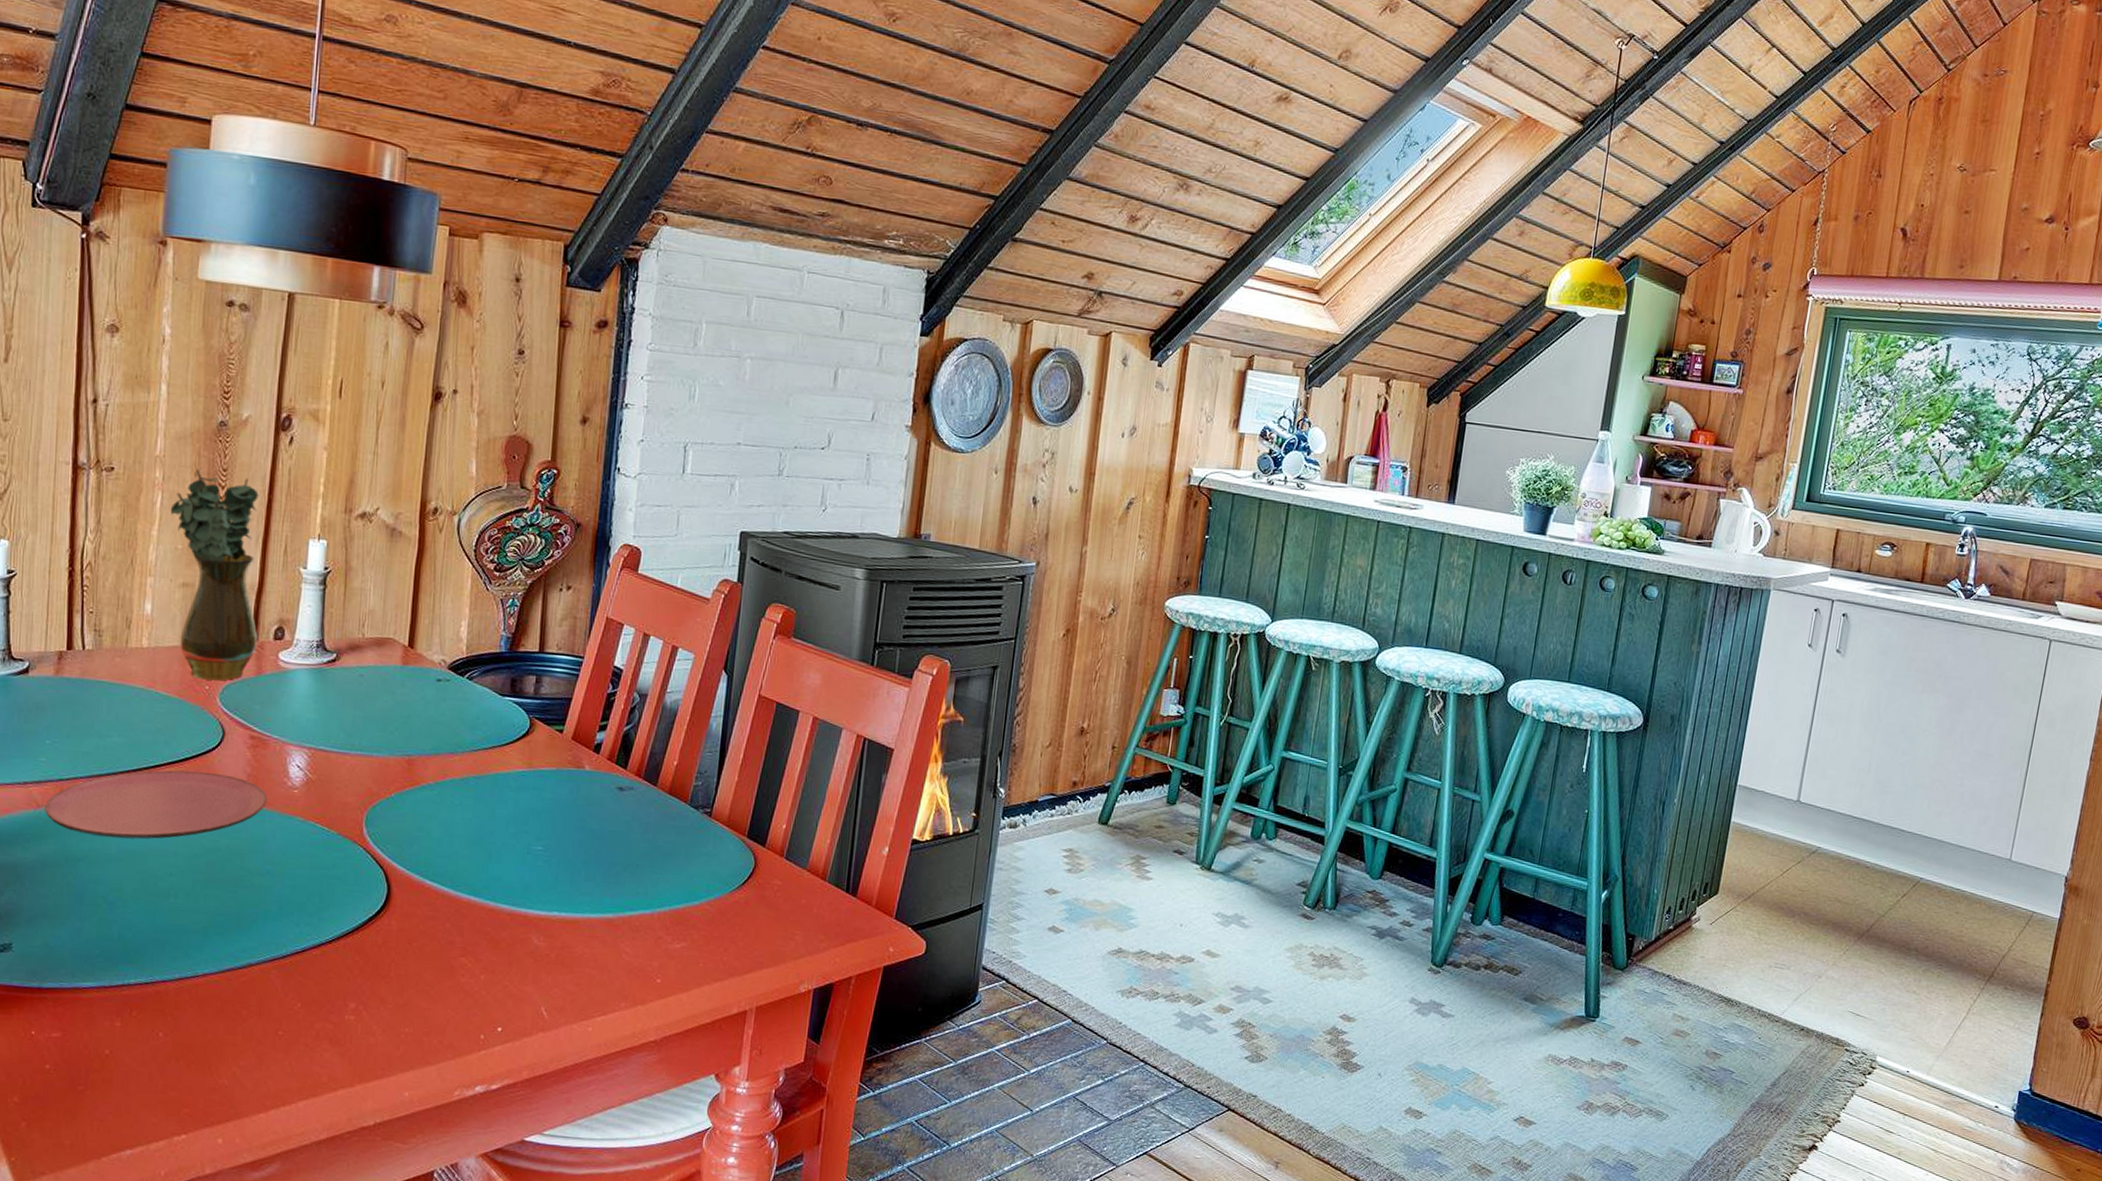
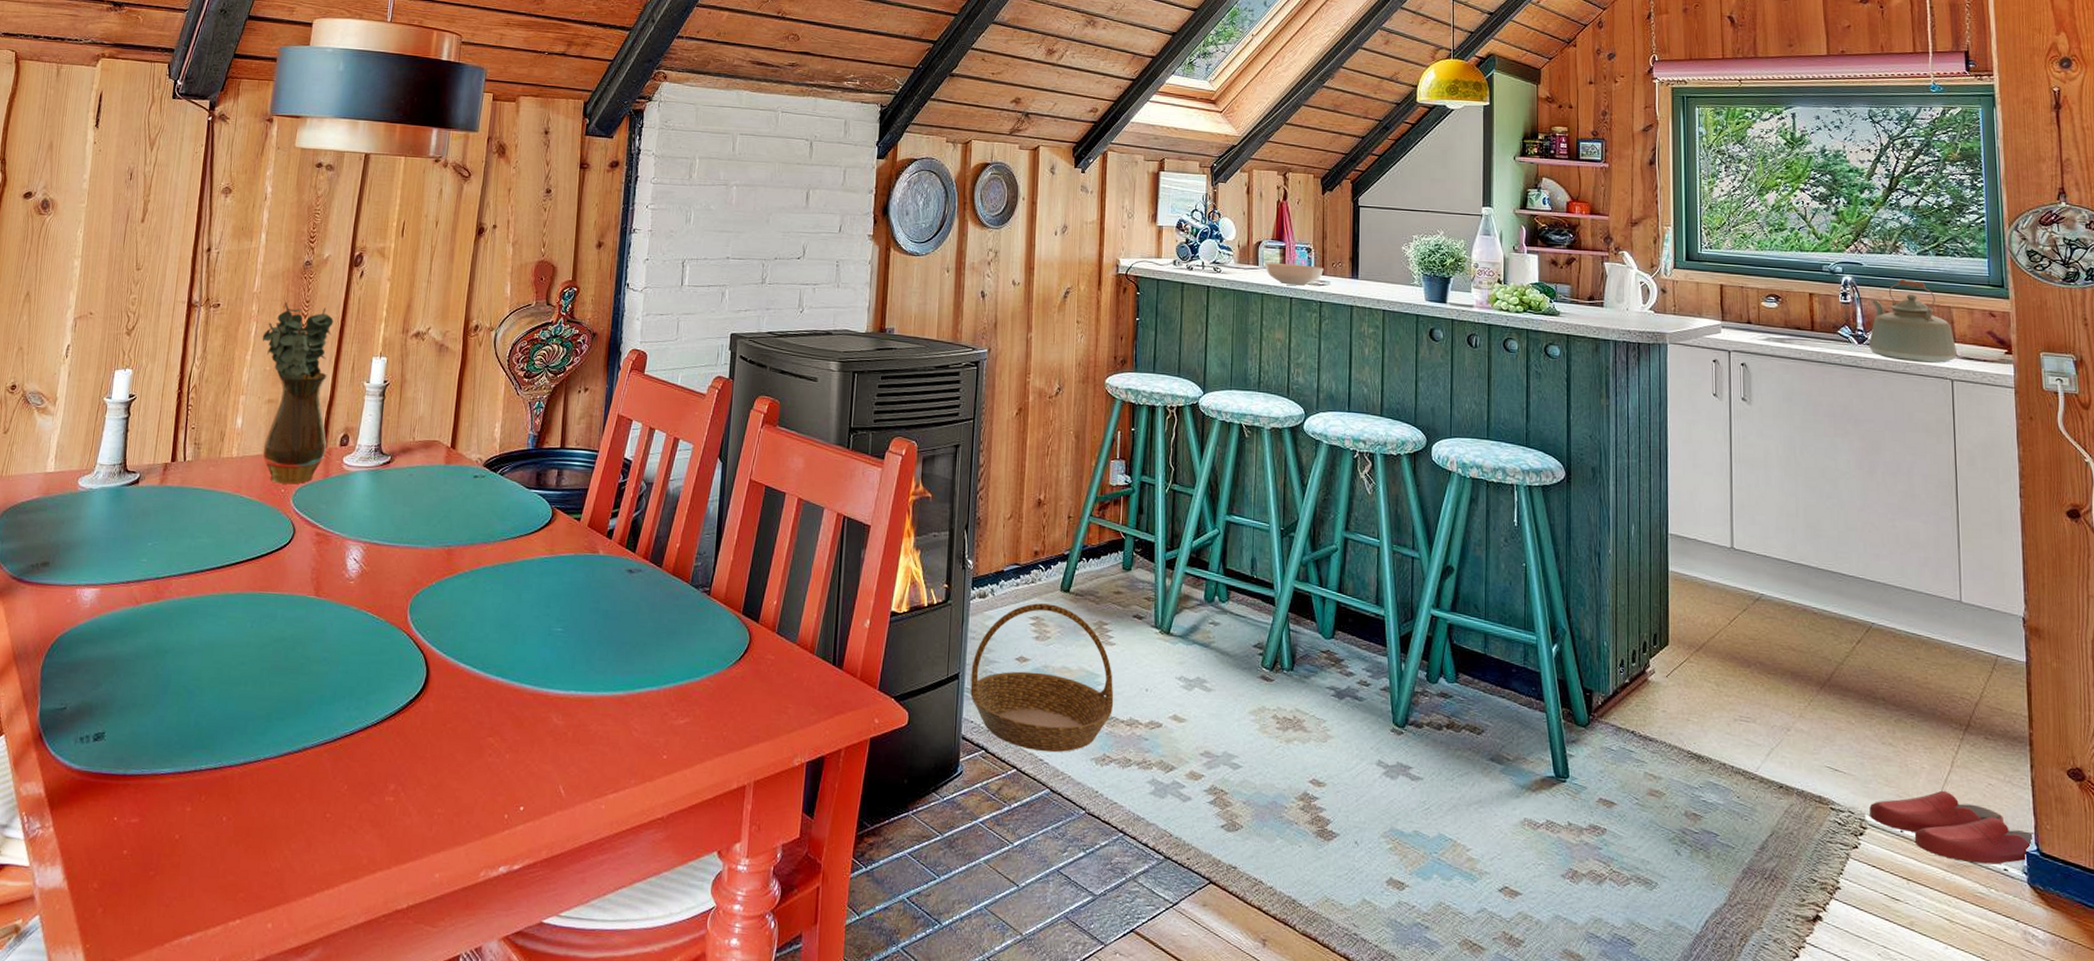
plate: present [45,770,268,839] -> none [142,566,328,631]
basket: none [994,835,1147,984] -> present [970,603,1114,753]
bowl: none [1354,480,1419,510] -> present [1265,262,1325,287]
slippers: none [1881,1035,2031,1102] -> present [1869,790,2034,865]
kettle: none [1975,532,2063,622] -> present [1869,278,1958,364]

